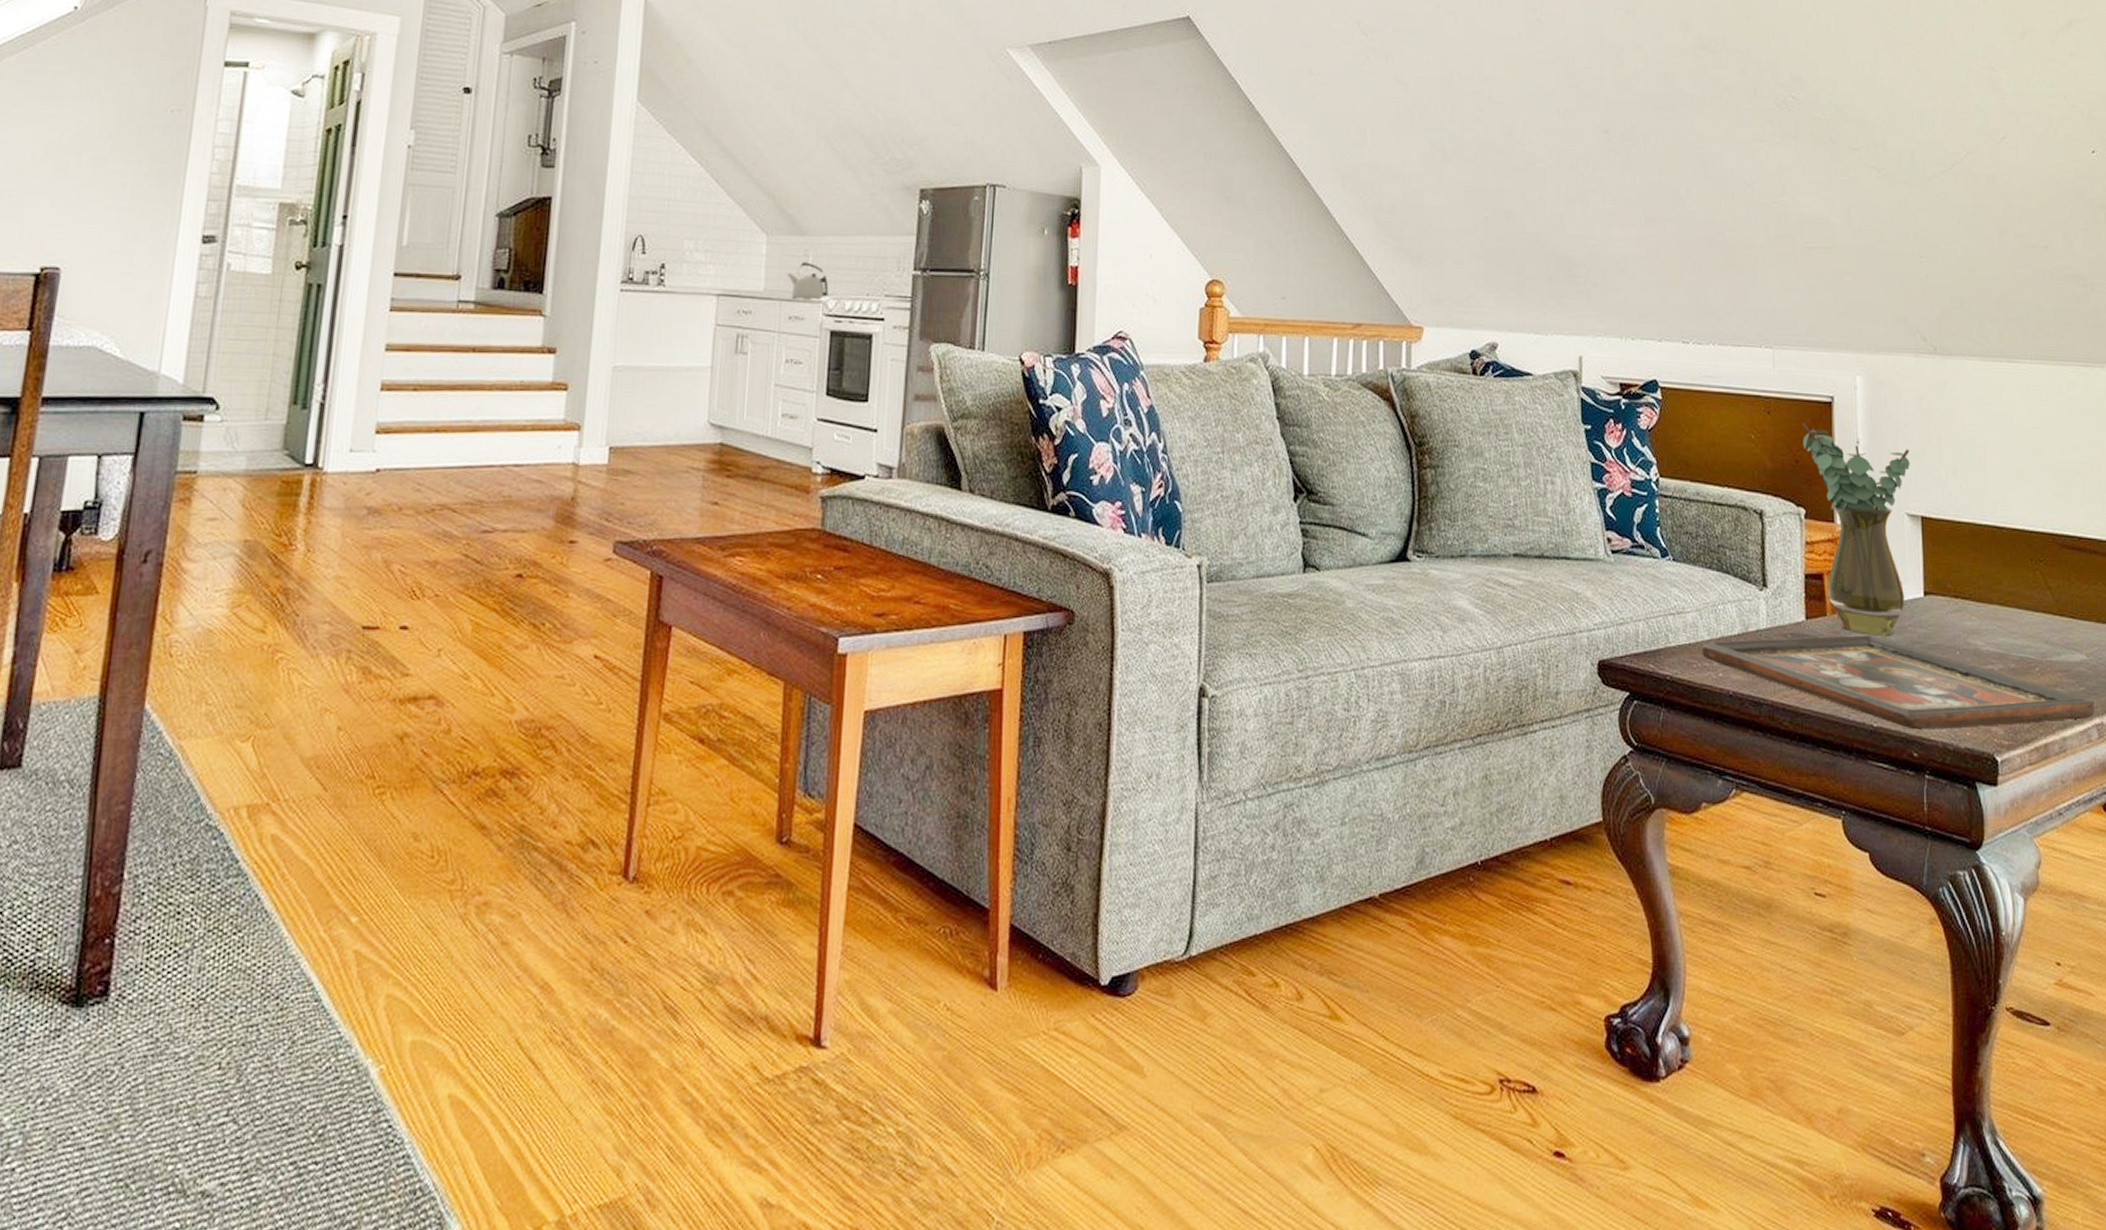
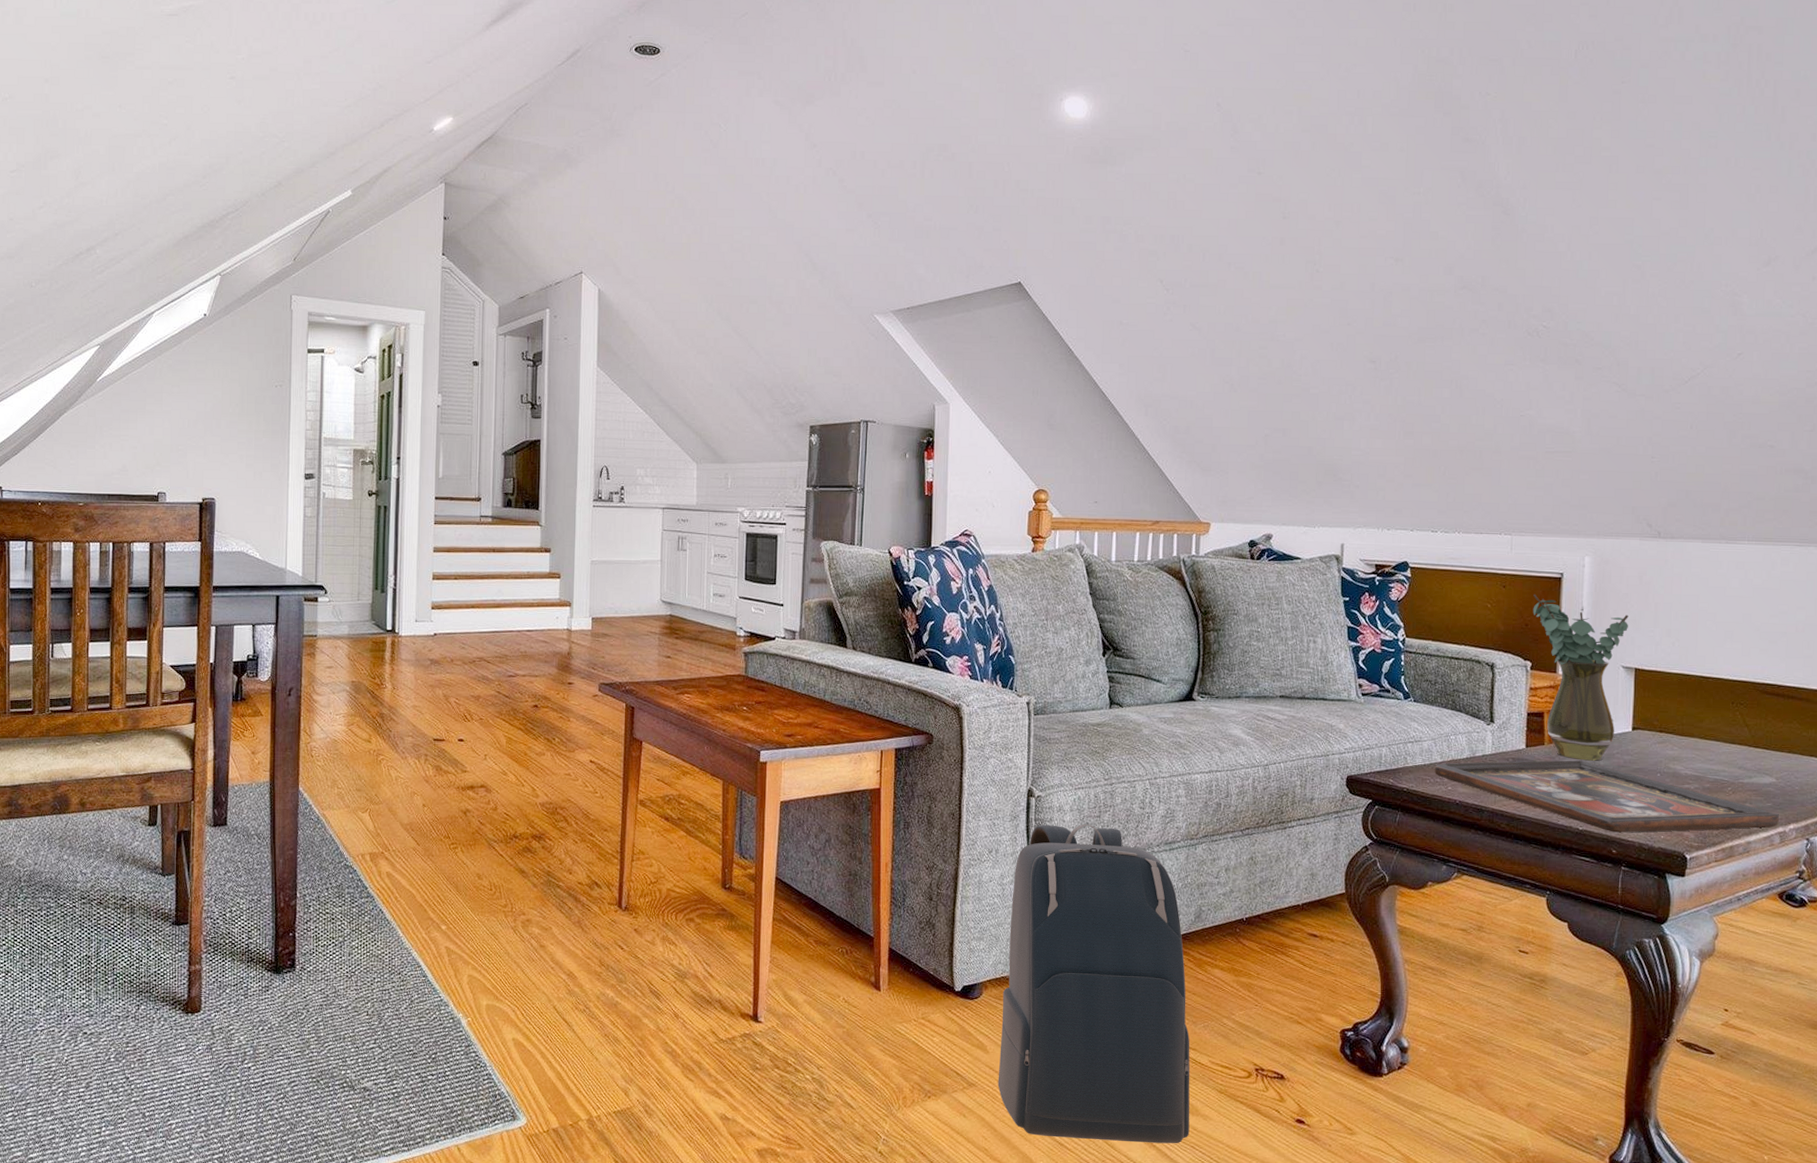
kettle: present [786,261,829,302] -> none [712,482,744,512]
backpack: none [1158,733,1417,1202] -> present [997,823,1190,1144]

